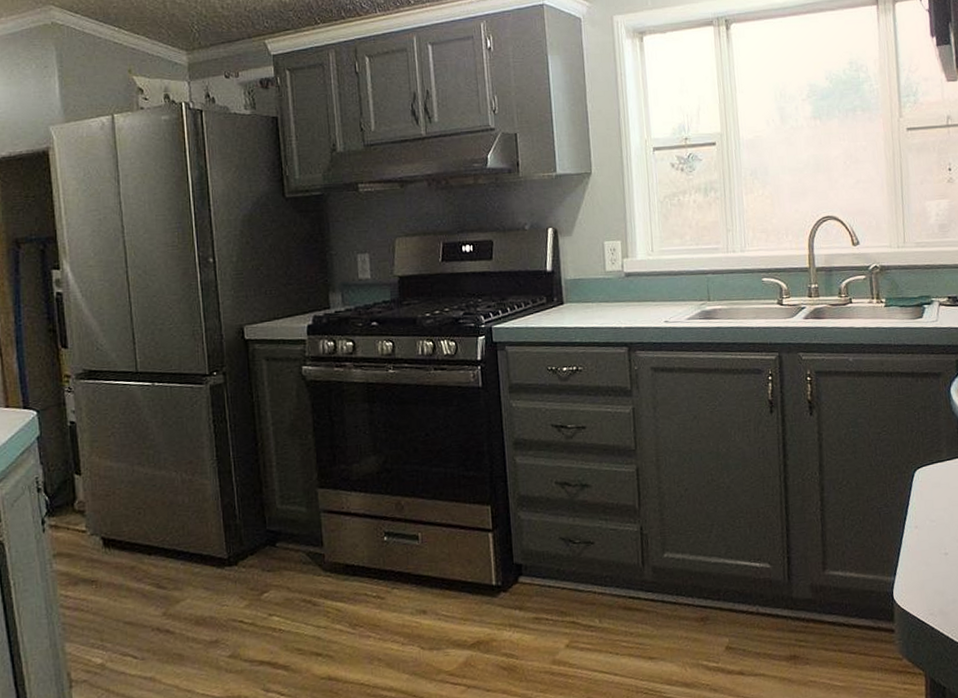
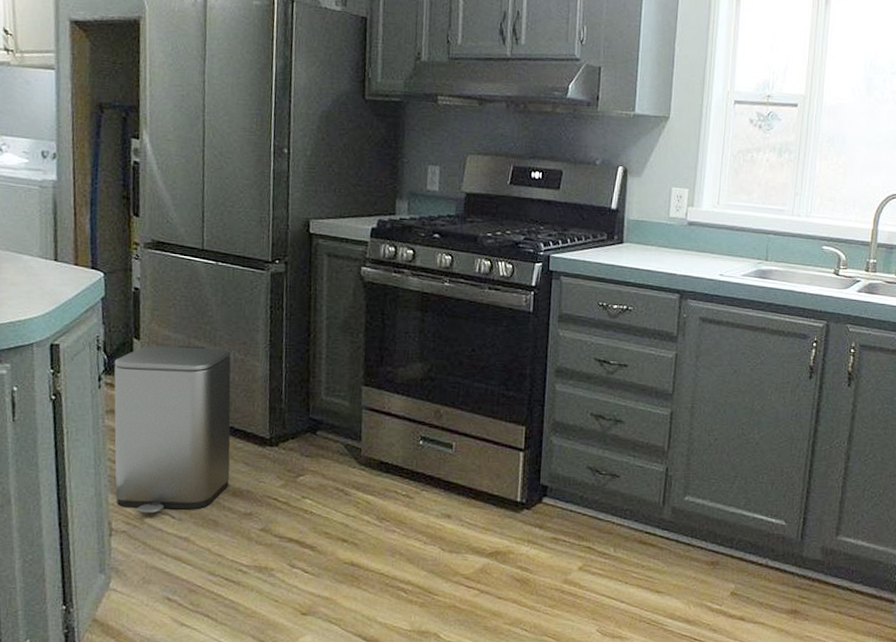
pedal bin: none [56,471,191,658] -> present [114,345,232,514]

